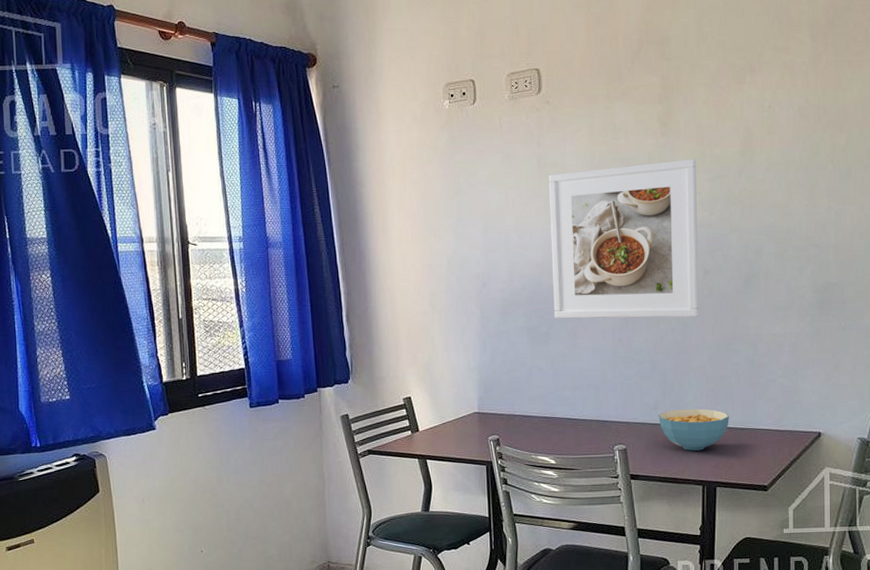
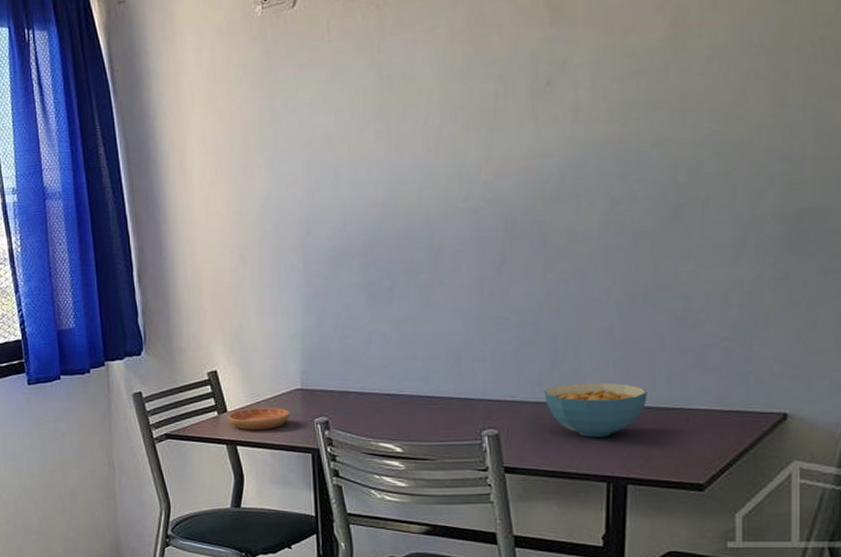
saucer: none [420,427,470,446] -> present [228,407,290,430]
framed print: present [548,158,699,319] -> none [392,52,603,271]

